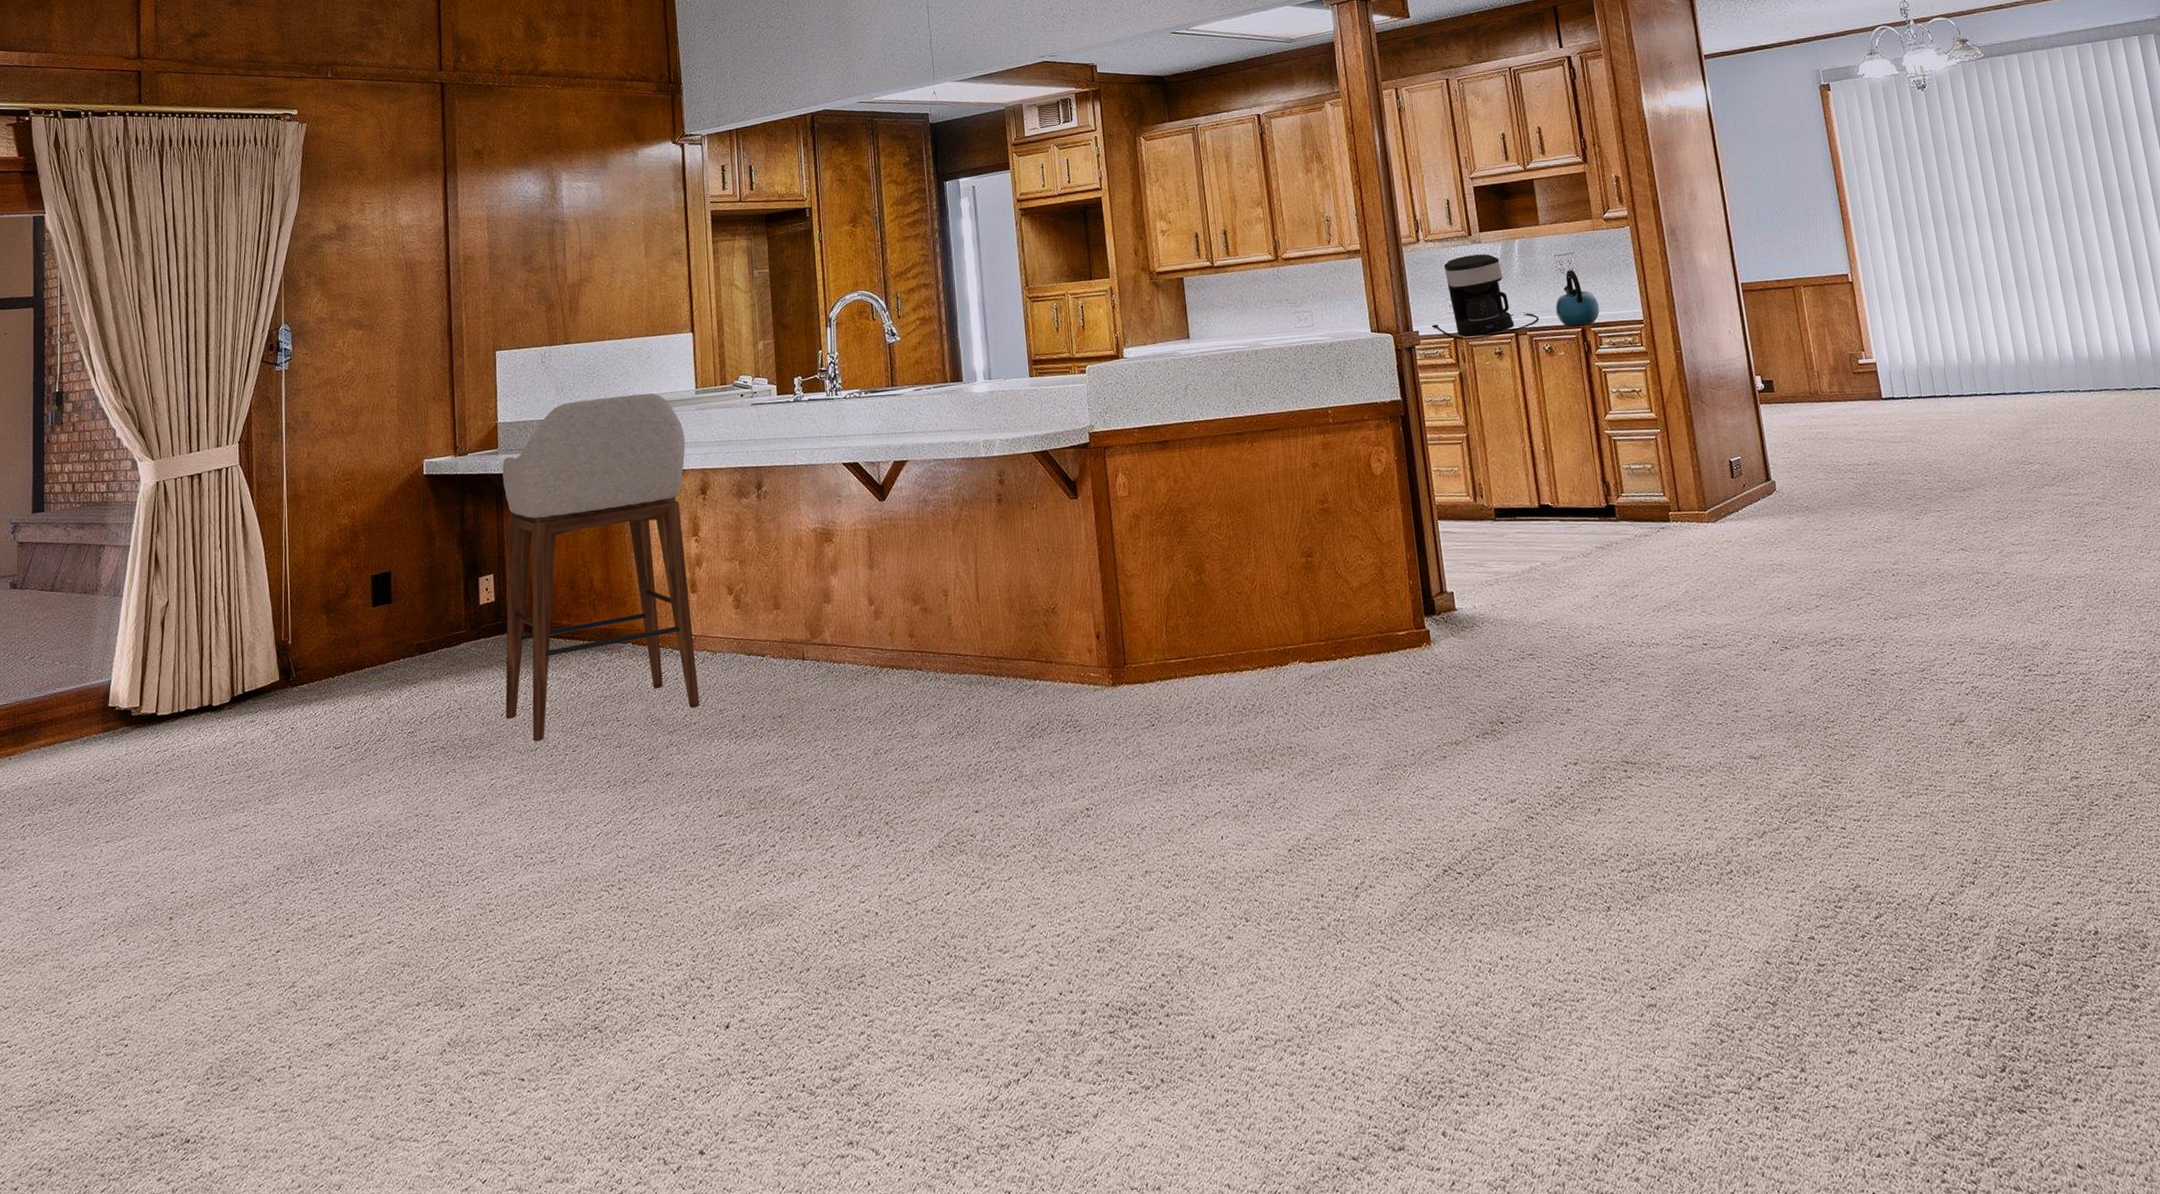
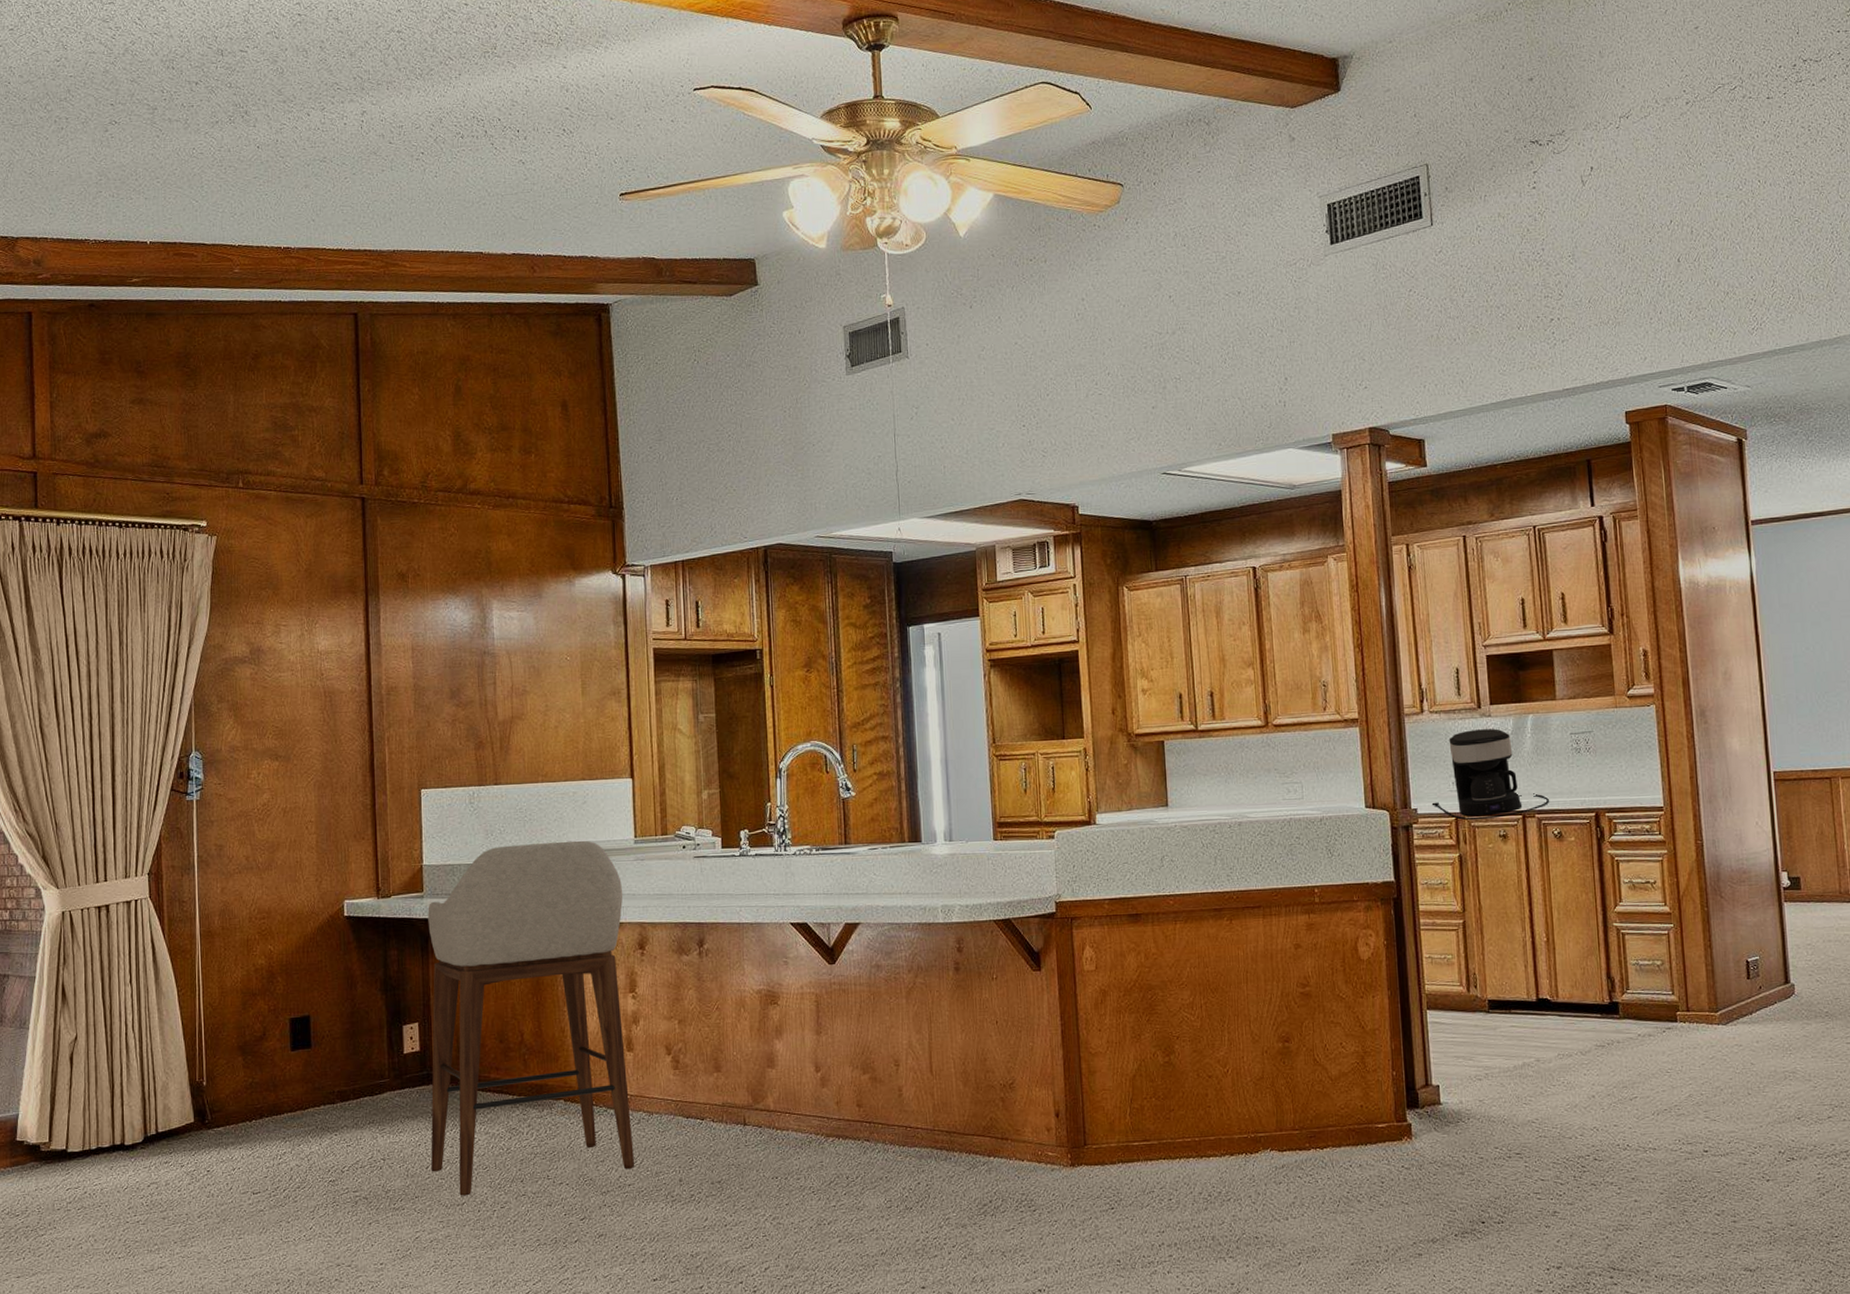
kettle: present [1555,270,1600,327] -> none [1568,750,1617,811]

